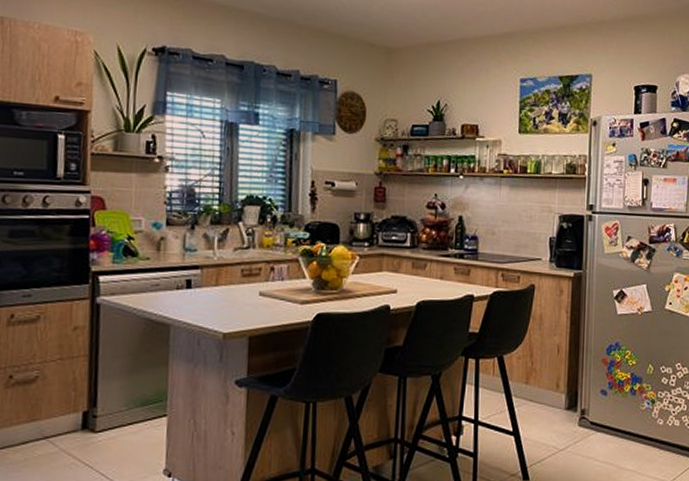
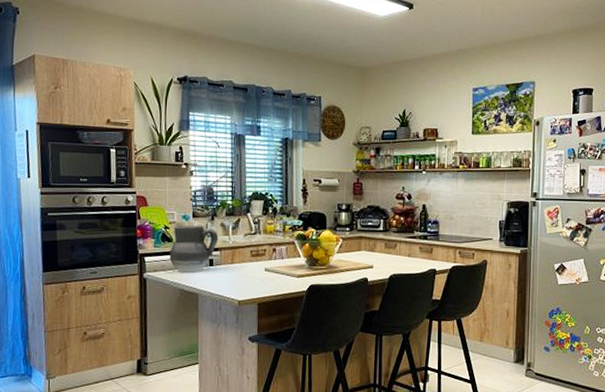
ceramic jug: none [132,235,200,298] -> present [169,225,219,274]

